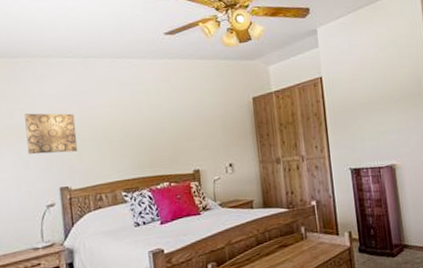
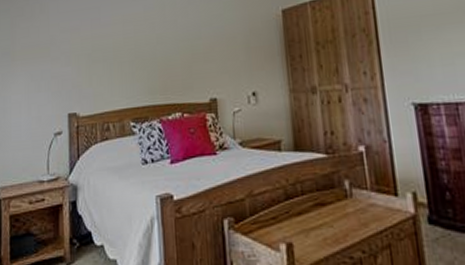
wall art: present [24,113,78,155] -> none [40,31,88,76]

